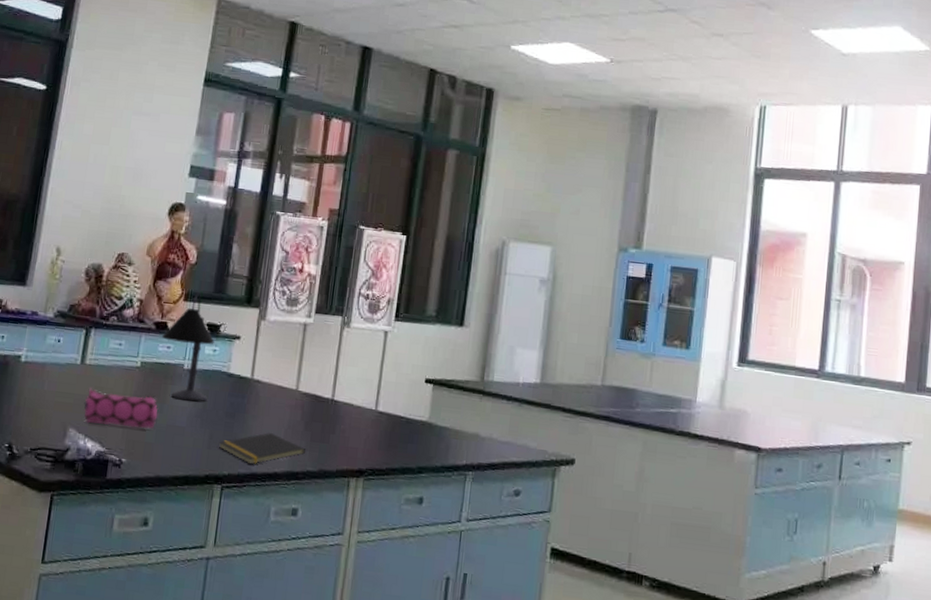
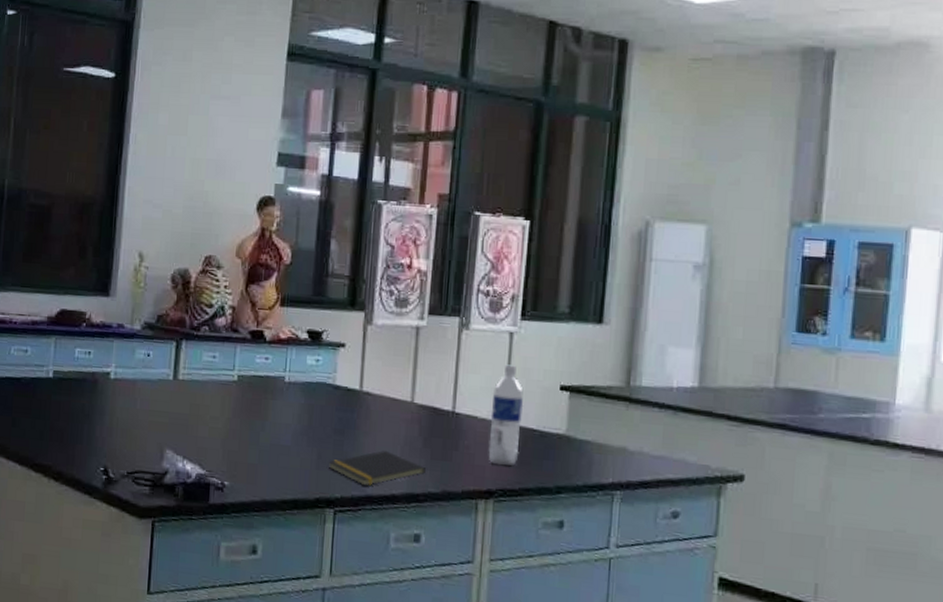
pencil case: present [84,388,158,429] -> none [180,405,260,449]
desk lamp: present [162,291,215,402] -> none [259,295,317,418]
water bottle: none [361,359,394,449] -> present [488,364,524,466]

